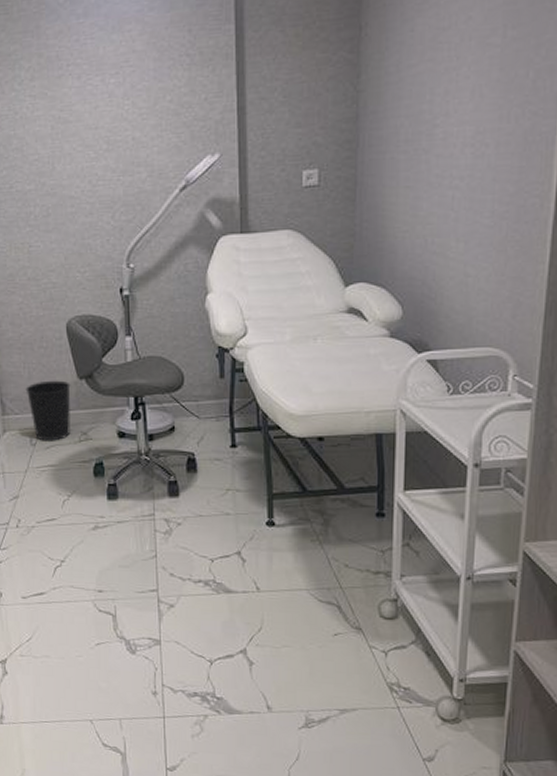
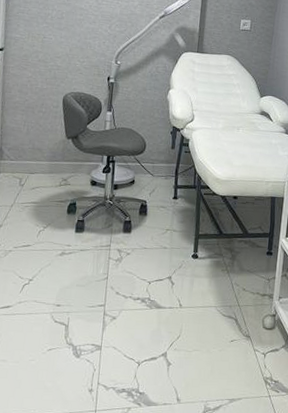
wastebasket: present [25,380,71,441] -> none [22,137,60,184]

